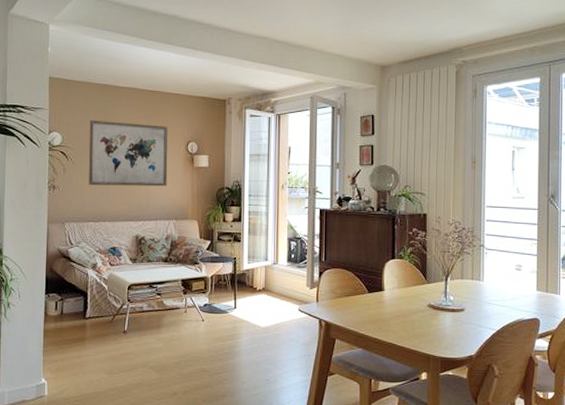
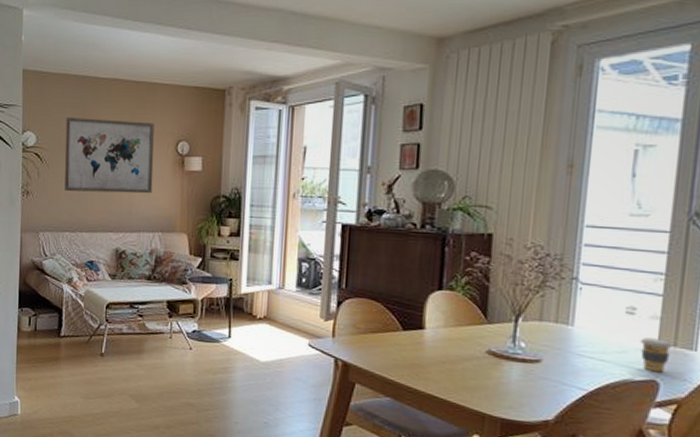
coffee cup: none [526,287,546,312] -> present [640,337,673,373]

